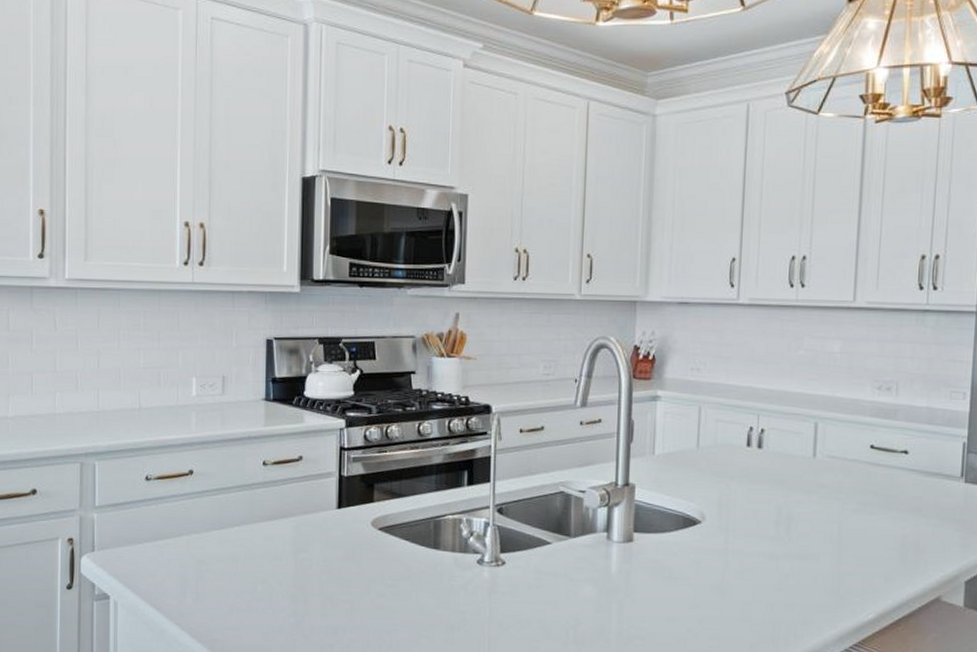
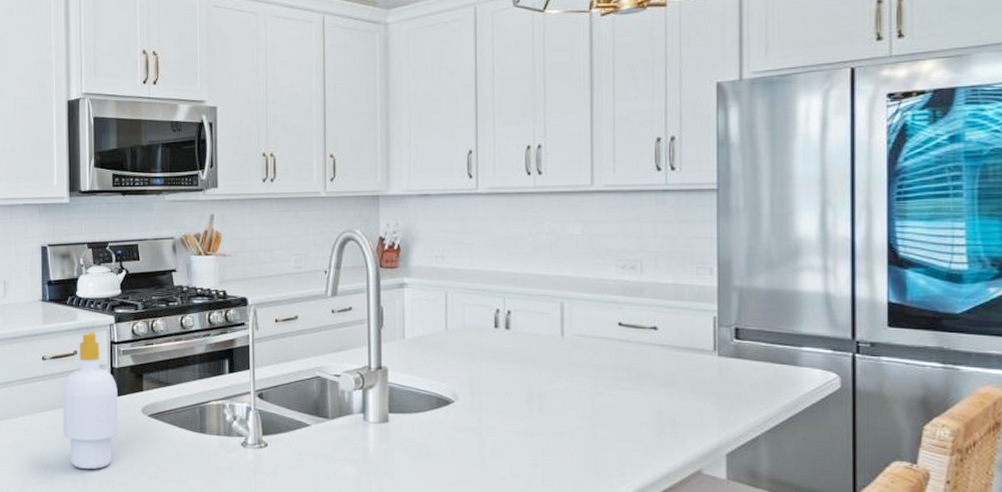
soap bottle: none [283,436,346,585] -> present [62,332,118,469]

